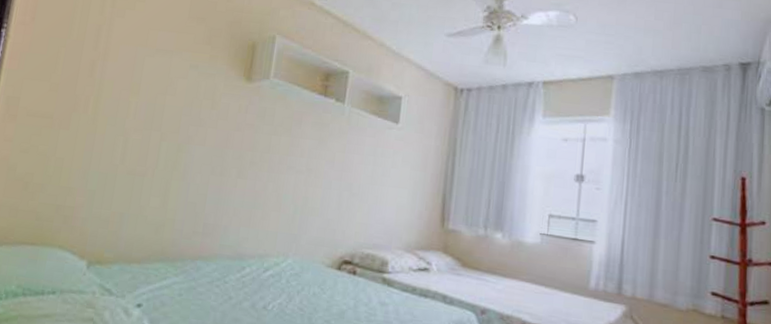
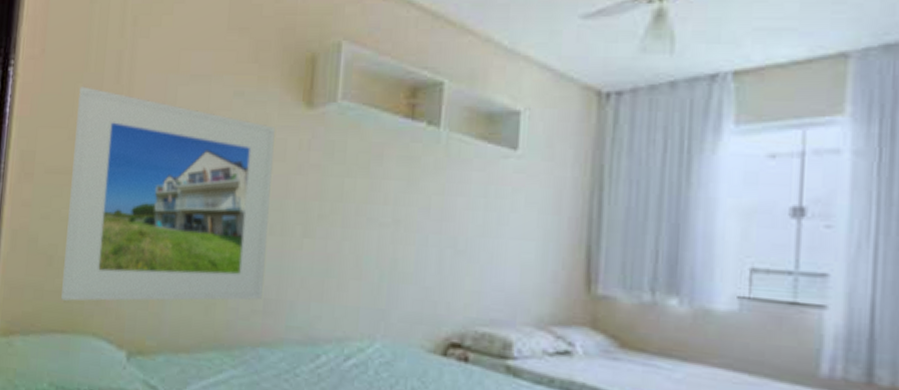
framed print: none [33,50,221,224] -> present [61,86,275,302]

